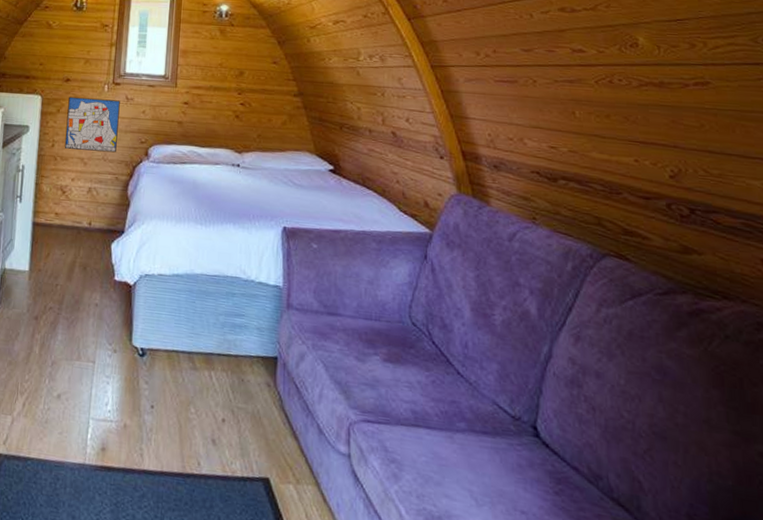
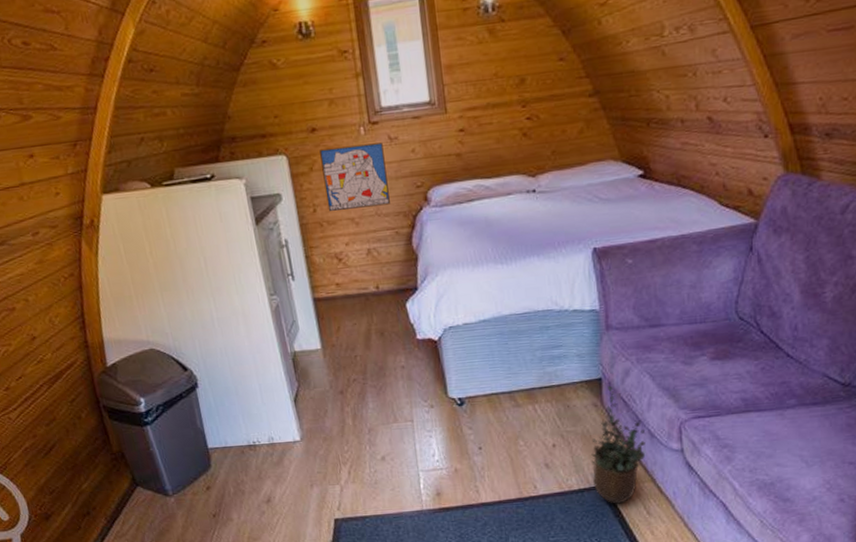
potted plant: none [257,366,314,505] -> present [591,385,645,504]

